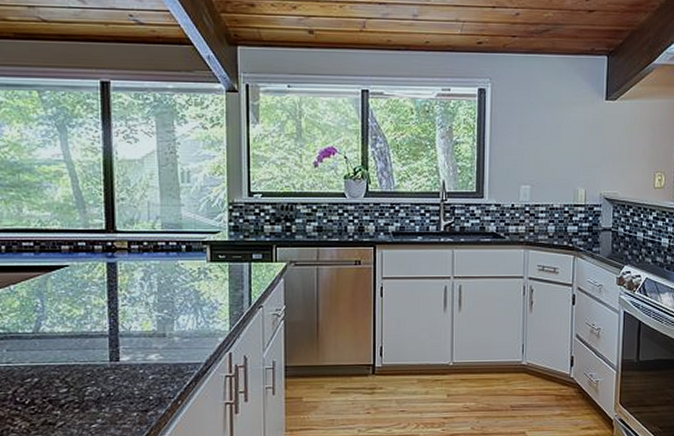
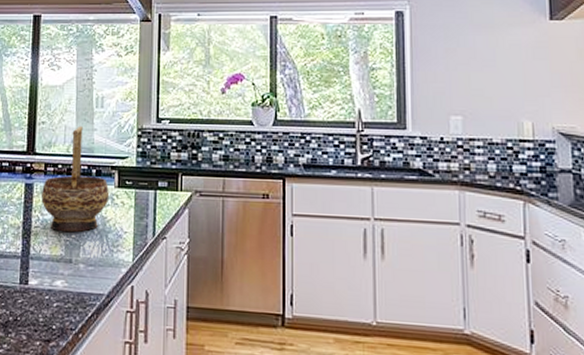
decorative bowl: none [127,201,201,308] -> present [41,125,109,233]

